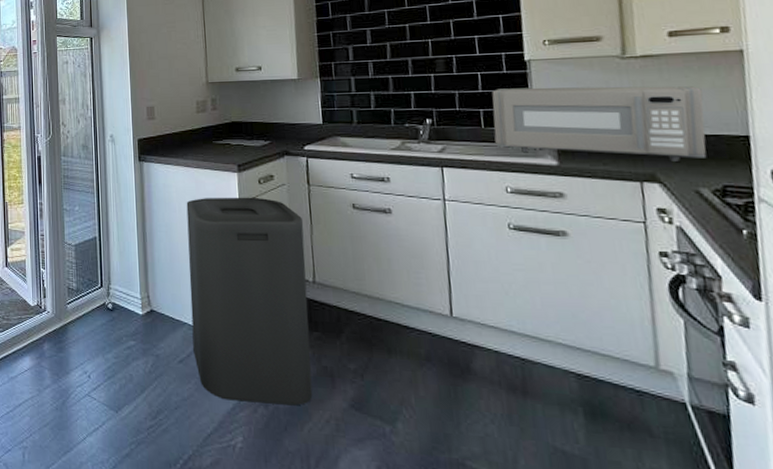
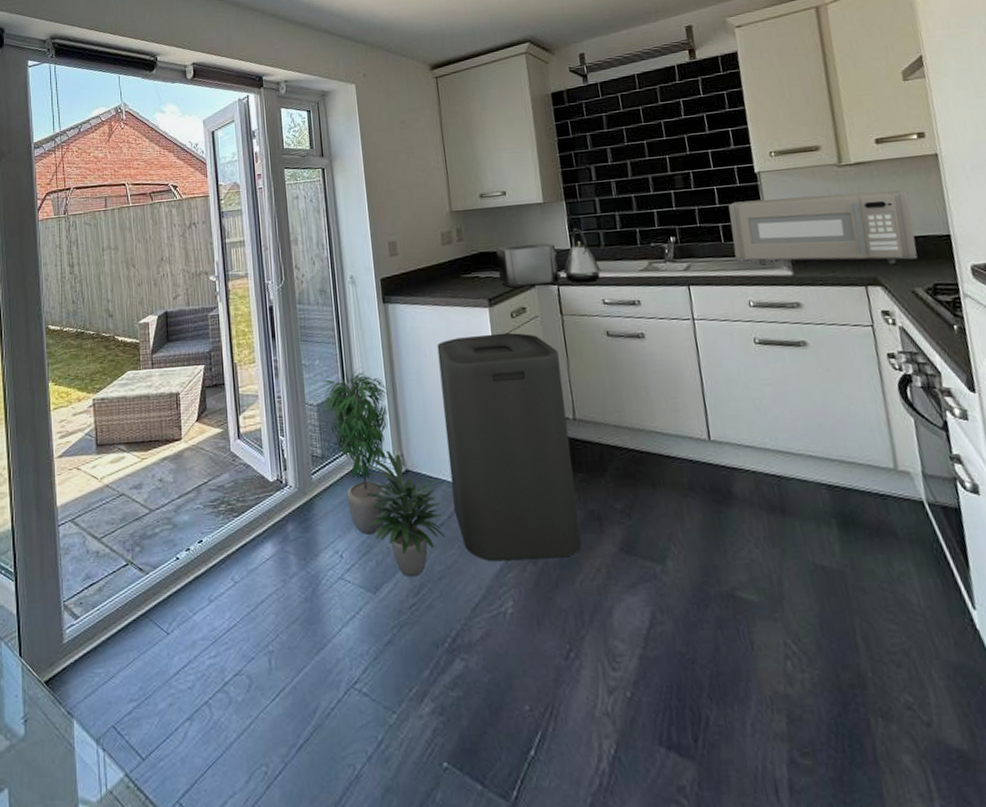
potted plant: none [79,216,183,404] -> present [321,367,445,577]
toaster: none [248,116,311,156] -> present [496,243,561,288]
kettle: none [313,105,351,157] -> present [563,228,601,283]

